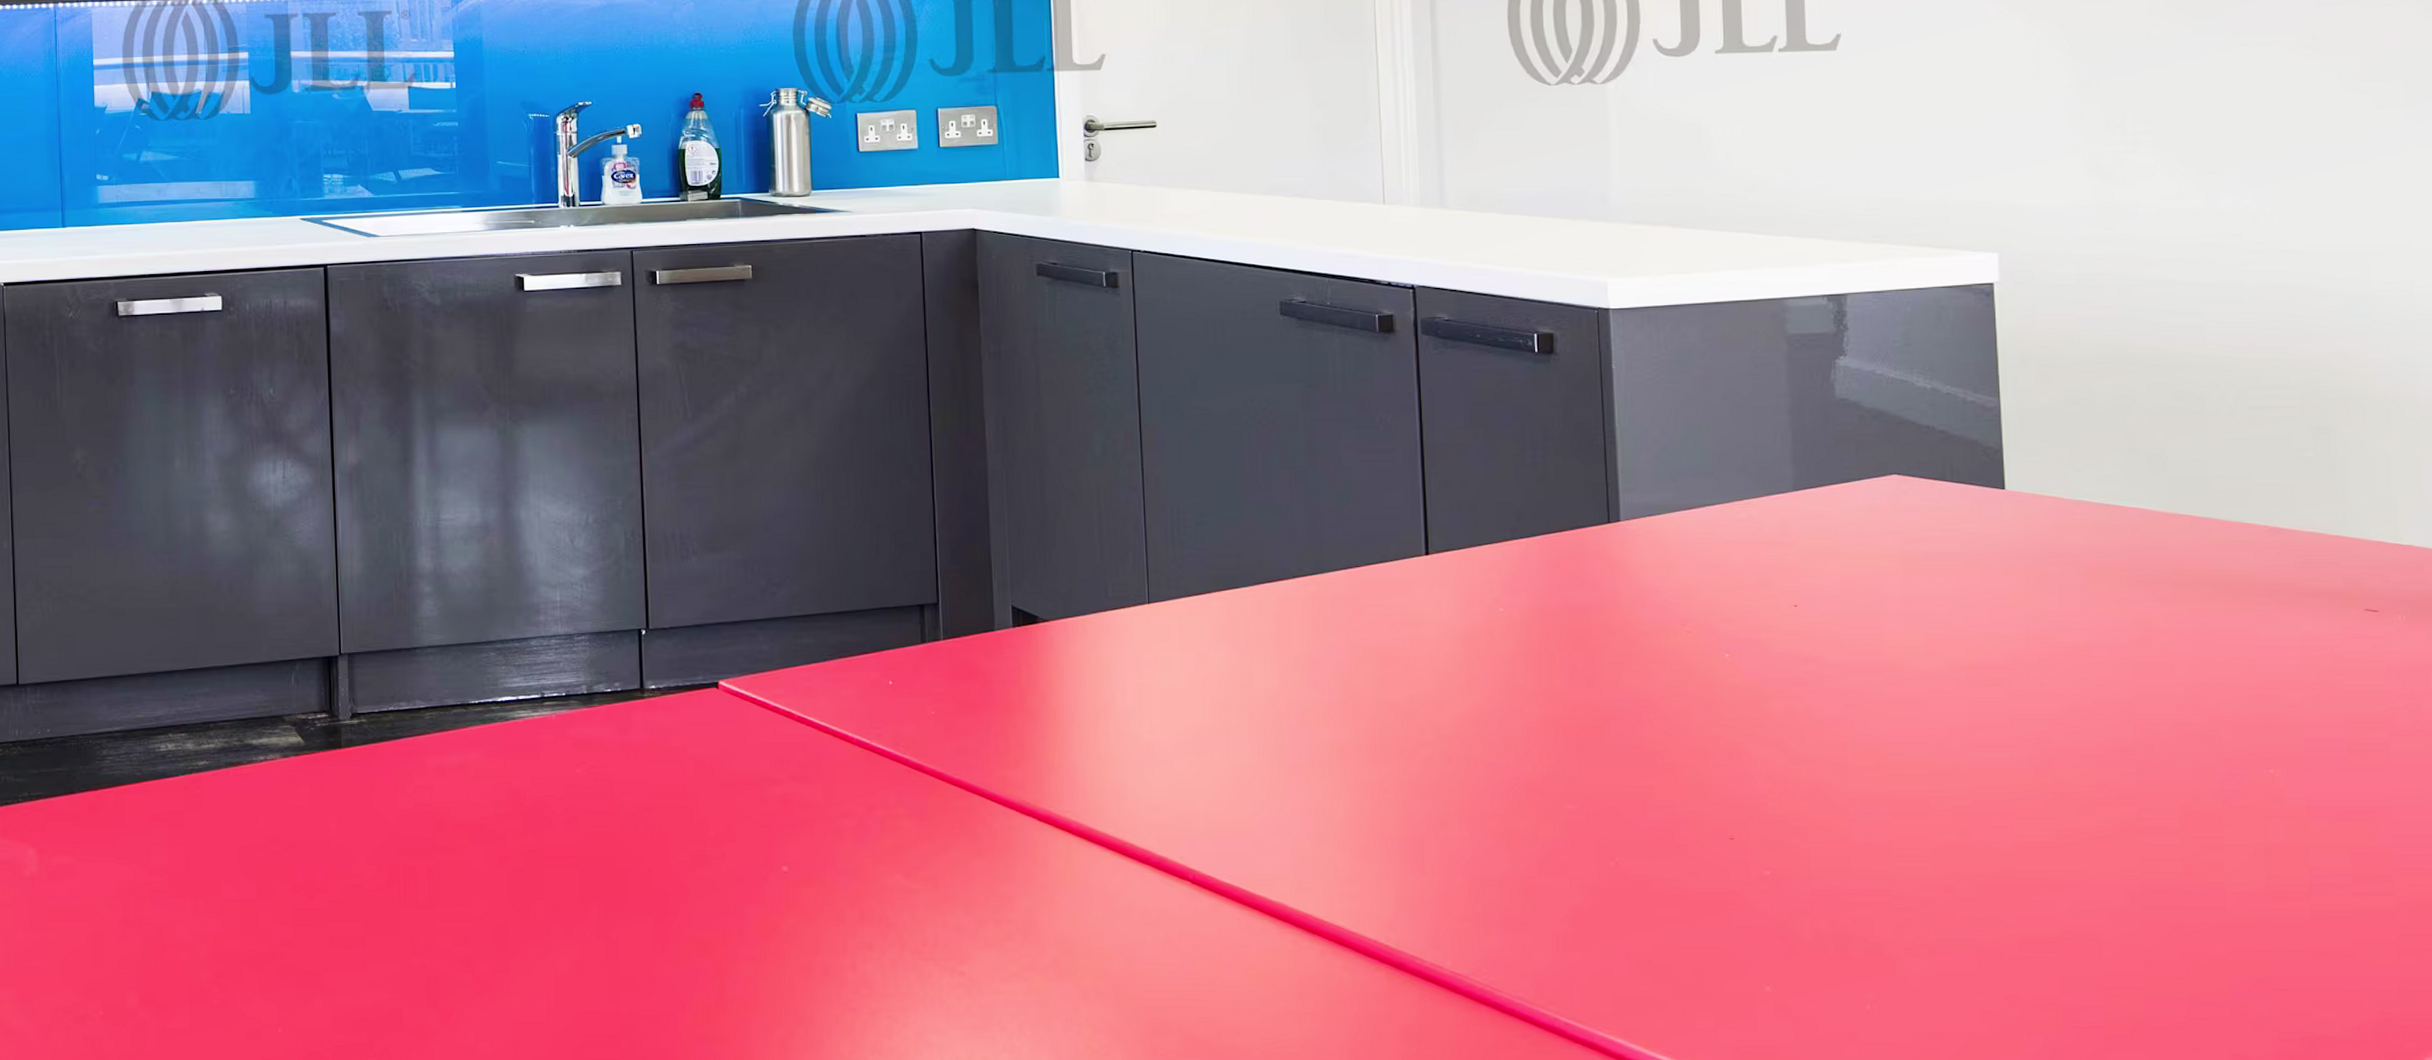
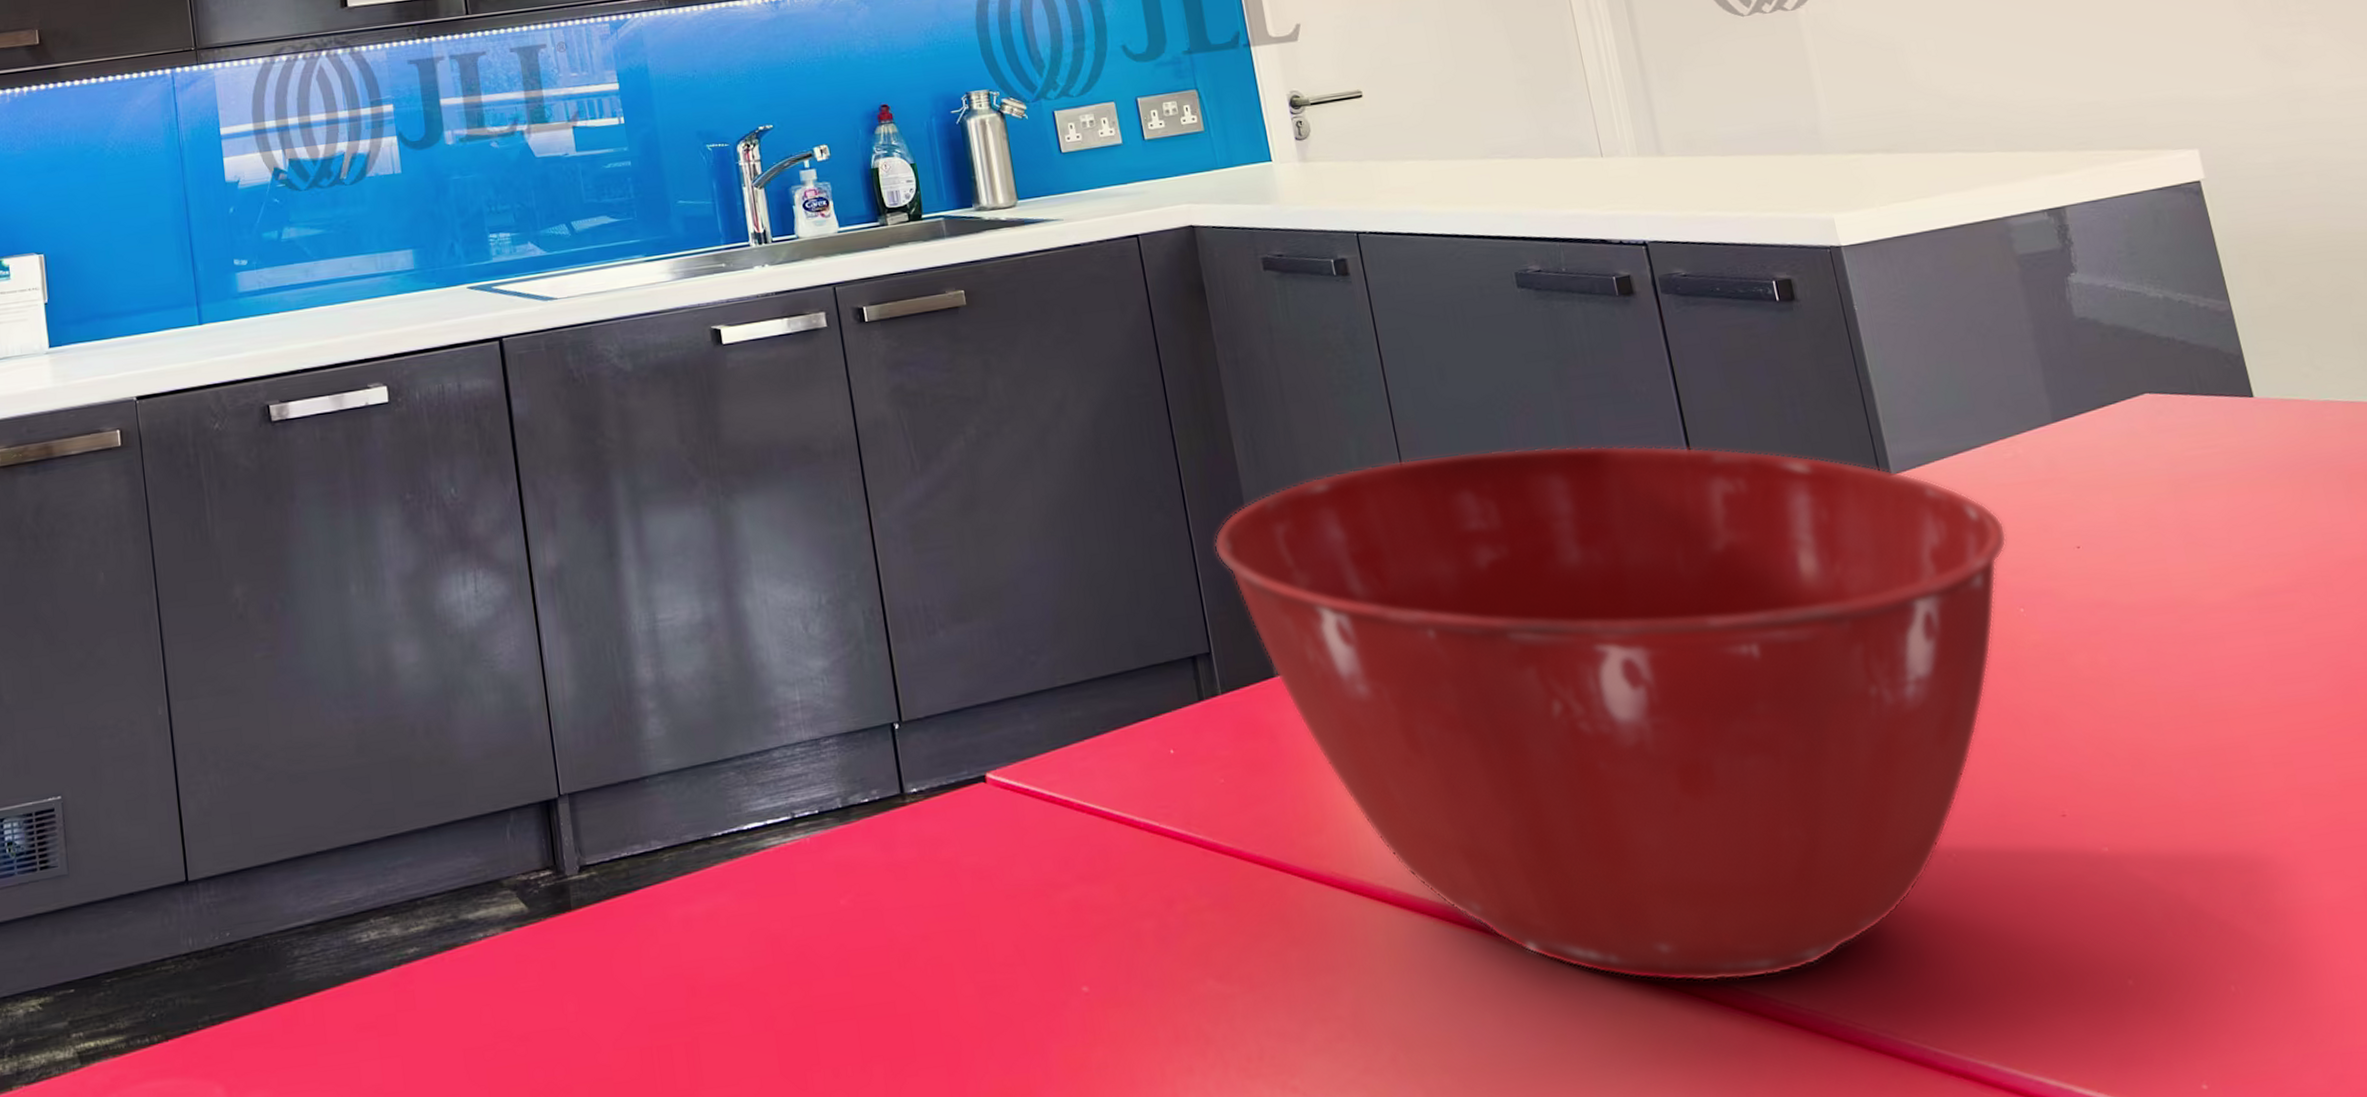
mixing bowl: none [954,456,1725,939] -> present [1213,445,2007,983]

